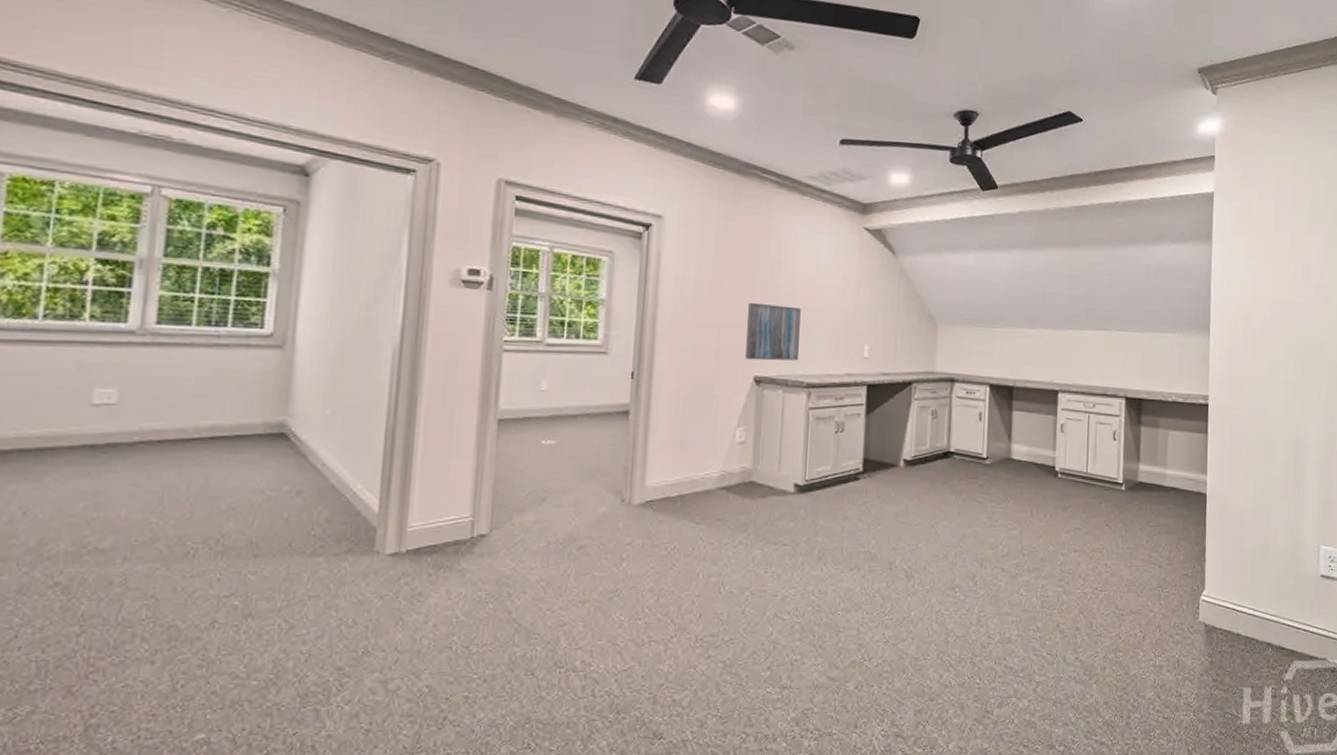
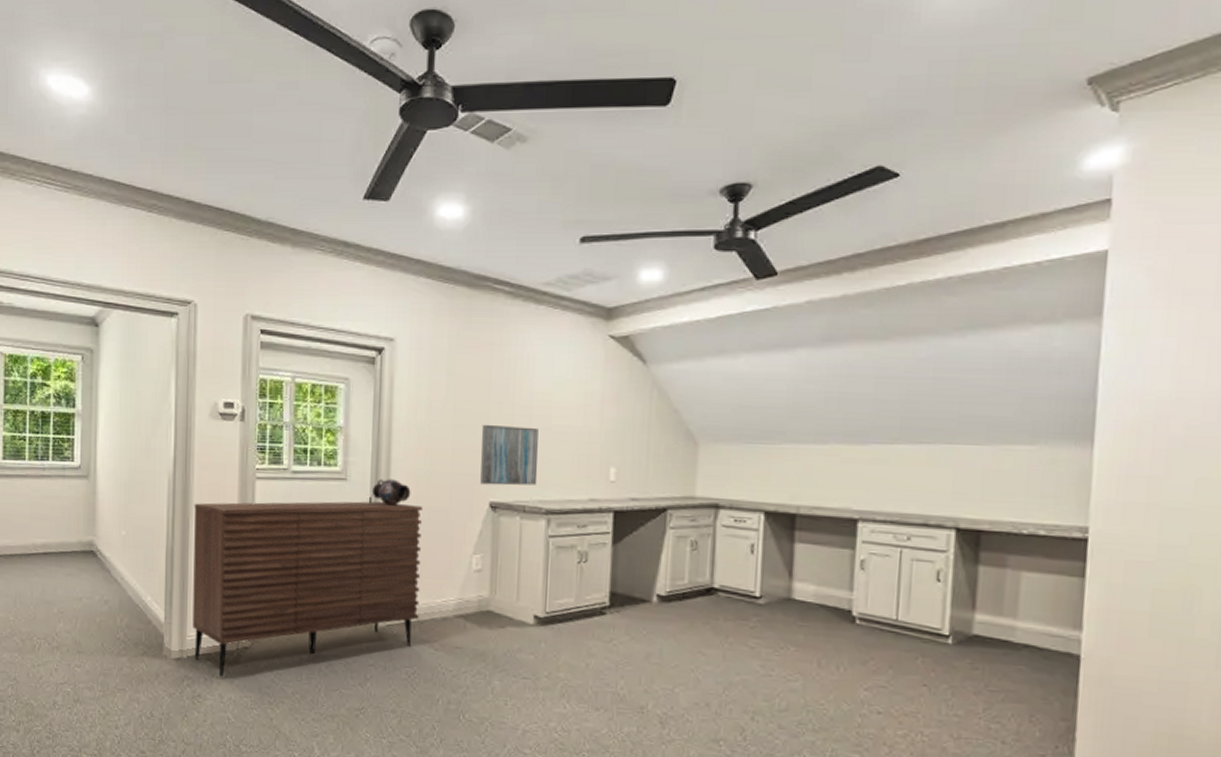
sideboard: none [415,375,687,570] -> present [192,501,422,677]
decorative vase: none [635,353,676,380] -> present [373,478,411,506]

